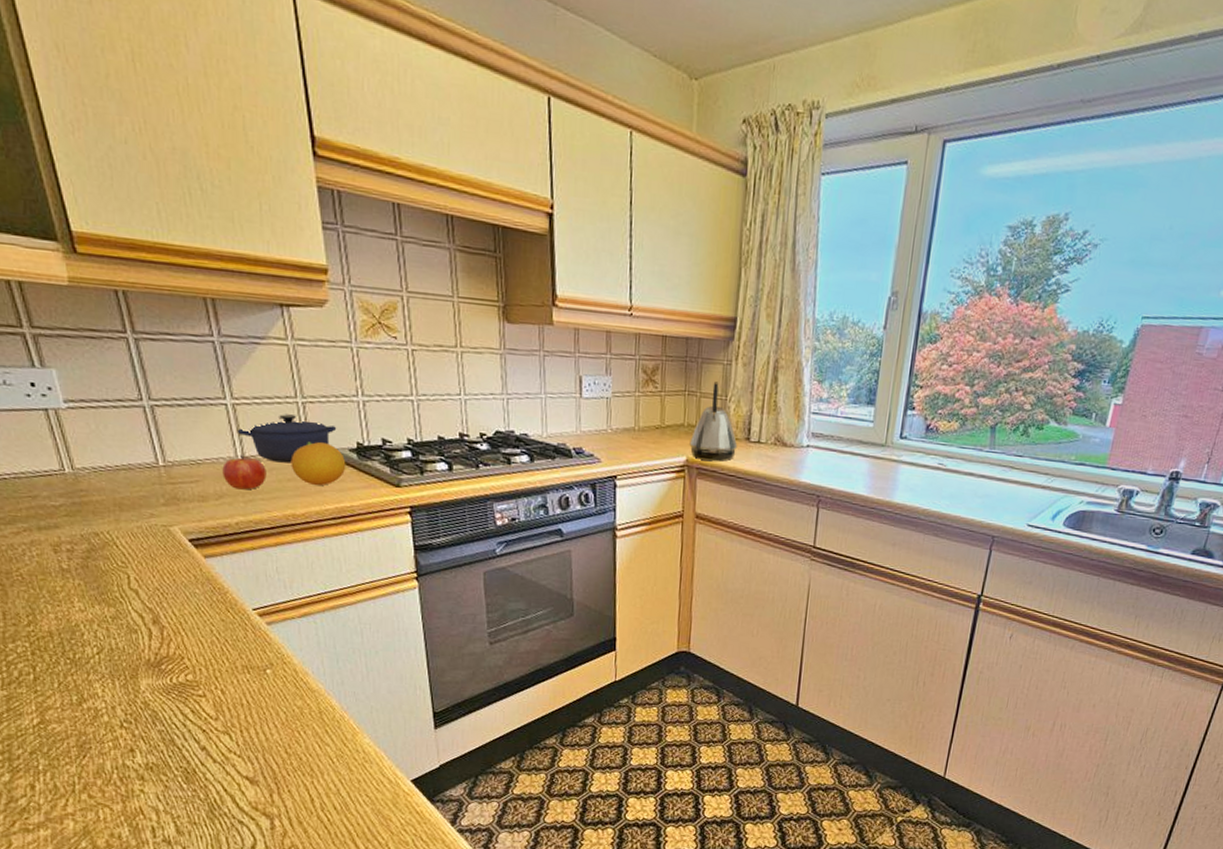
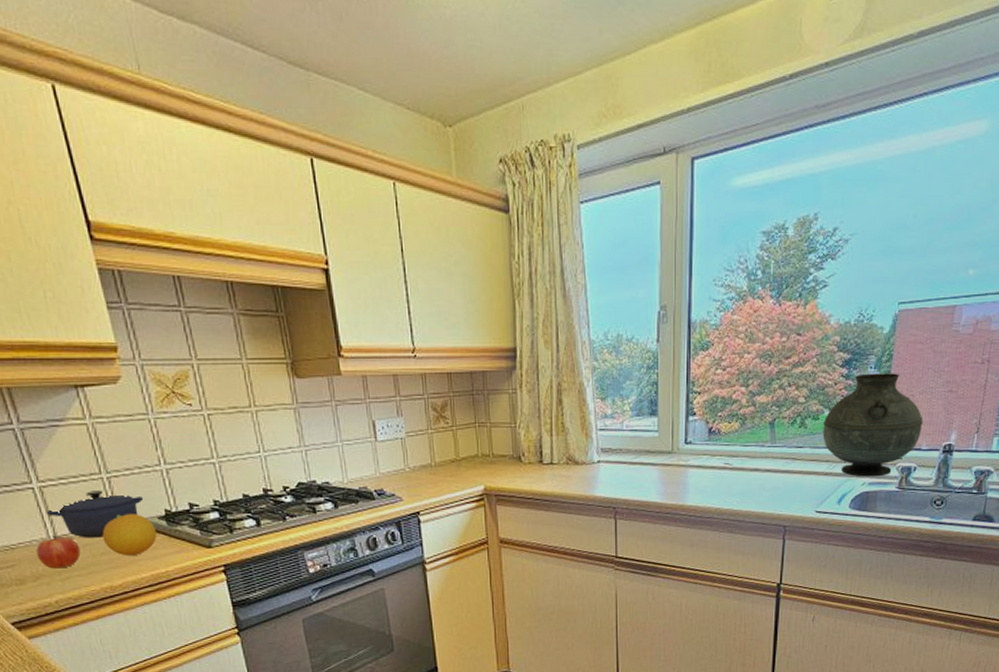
kettle: present [689,381,738,462] -> none [485,411,532,488]
vase: none [1044,387,1153,497] -> present [823,373,923,477]

